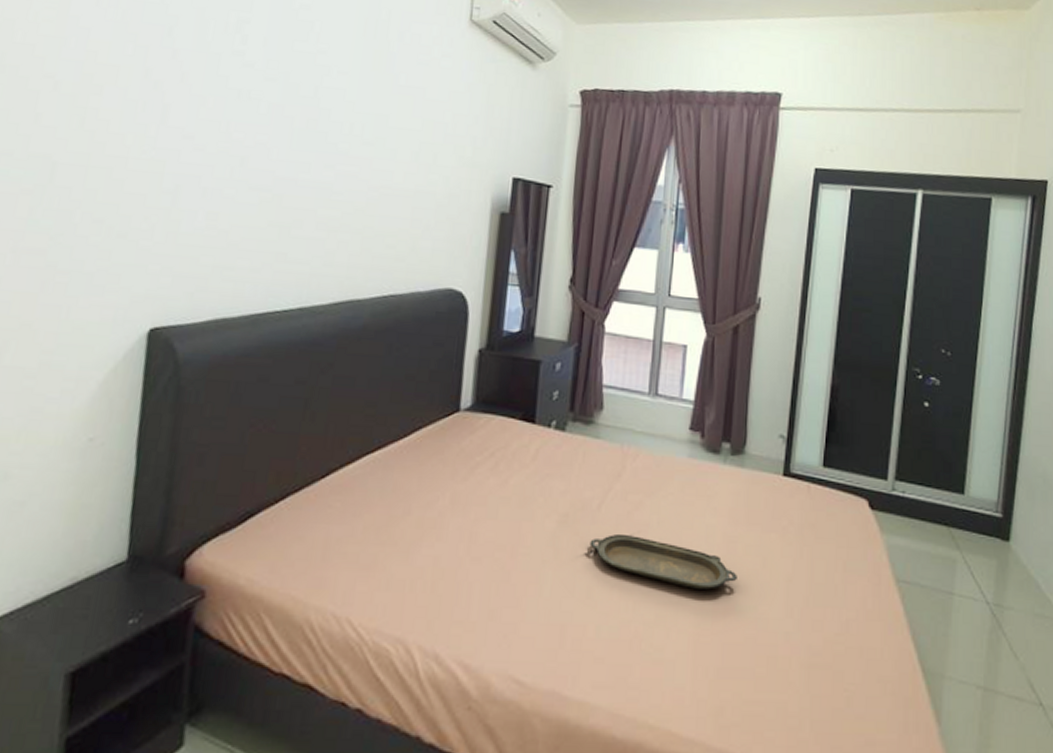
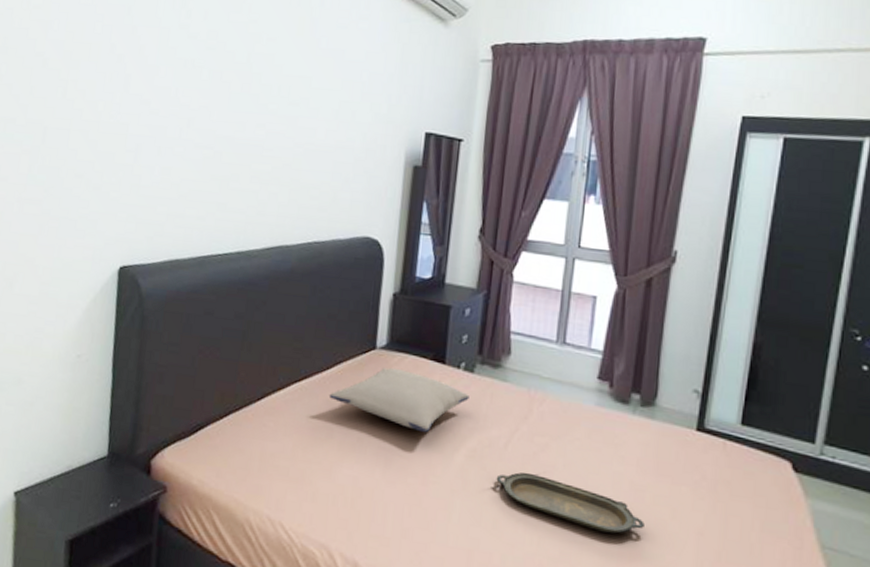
pillow: none [406,431,561,500] -> present [329,368,470,433]

